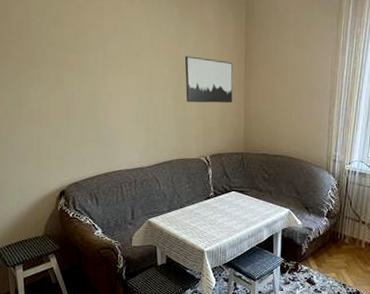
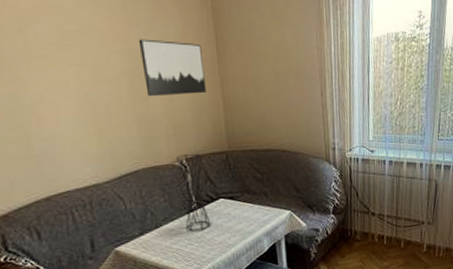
vase: none [202,151,223,216] -> present [176,153,211,232]

